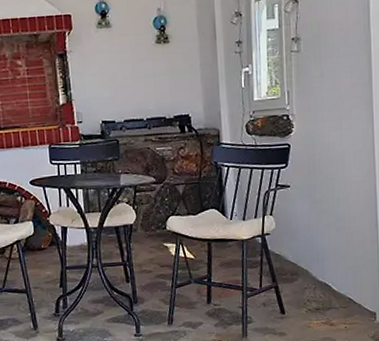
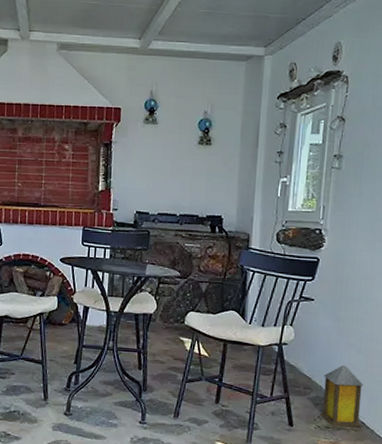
lantern: none [308,246,349,307] -> present [319,365,364,427]

